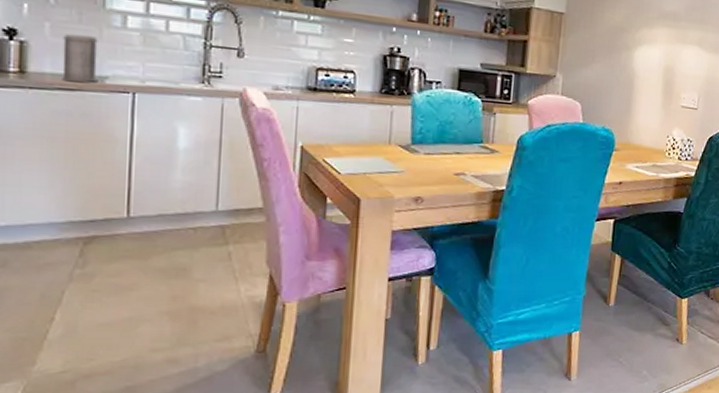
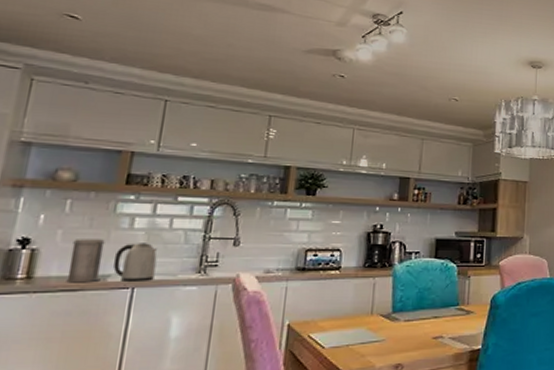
kettle: none [111,44,156,88] -> present [113,243,158,283]

